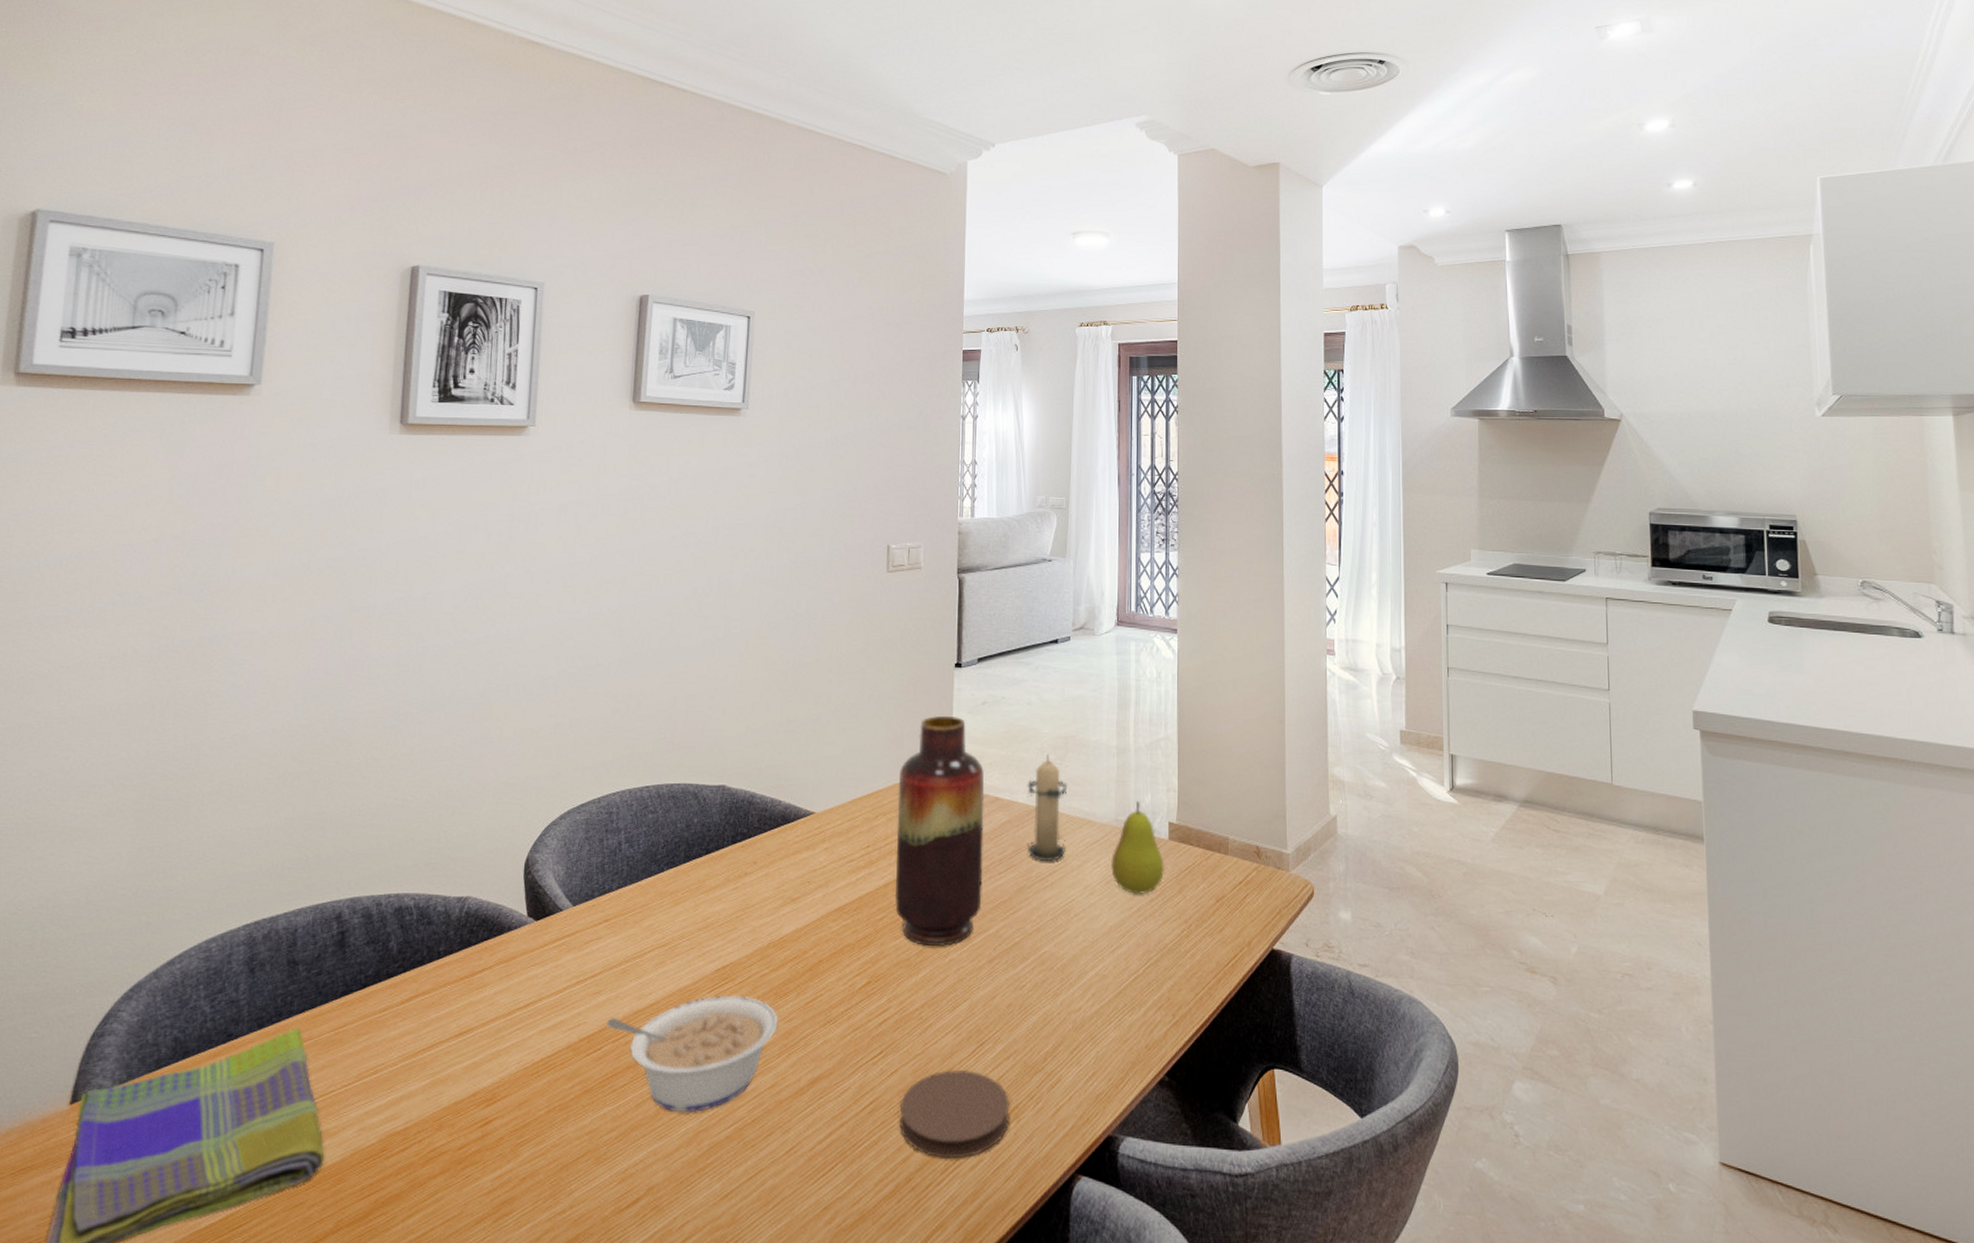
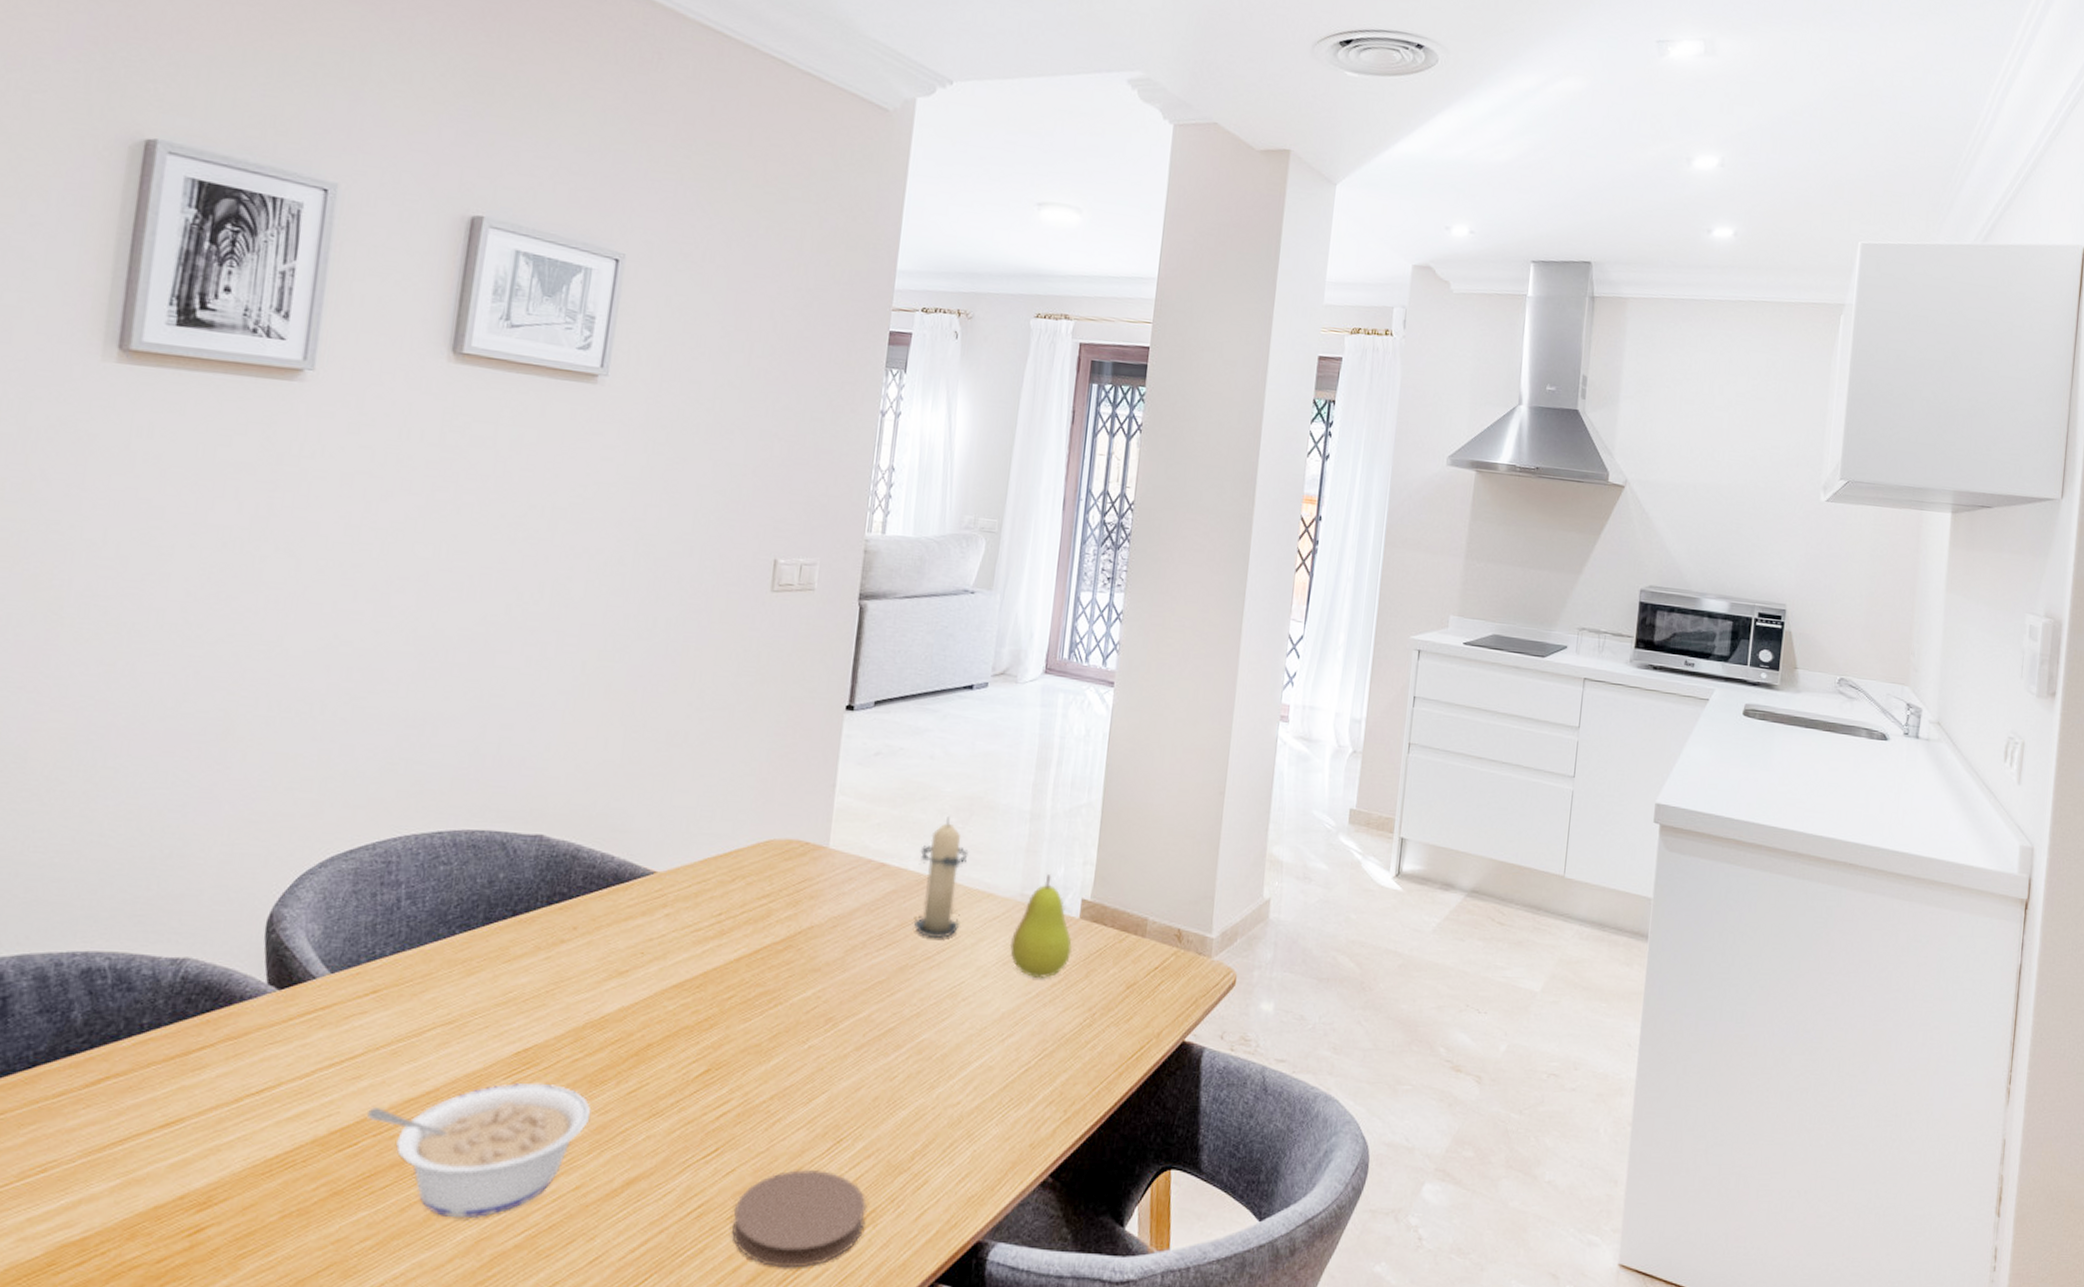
vase: present [894,715,985,946] -> none [748,765,870,1031]

